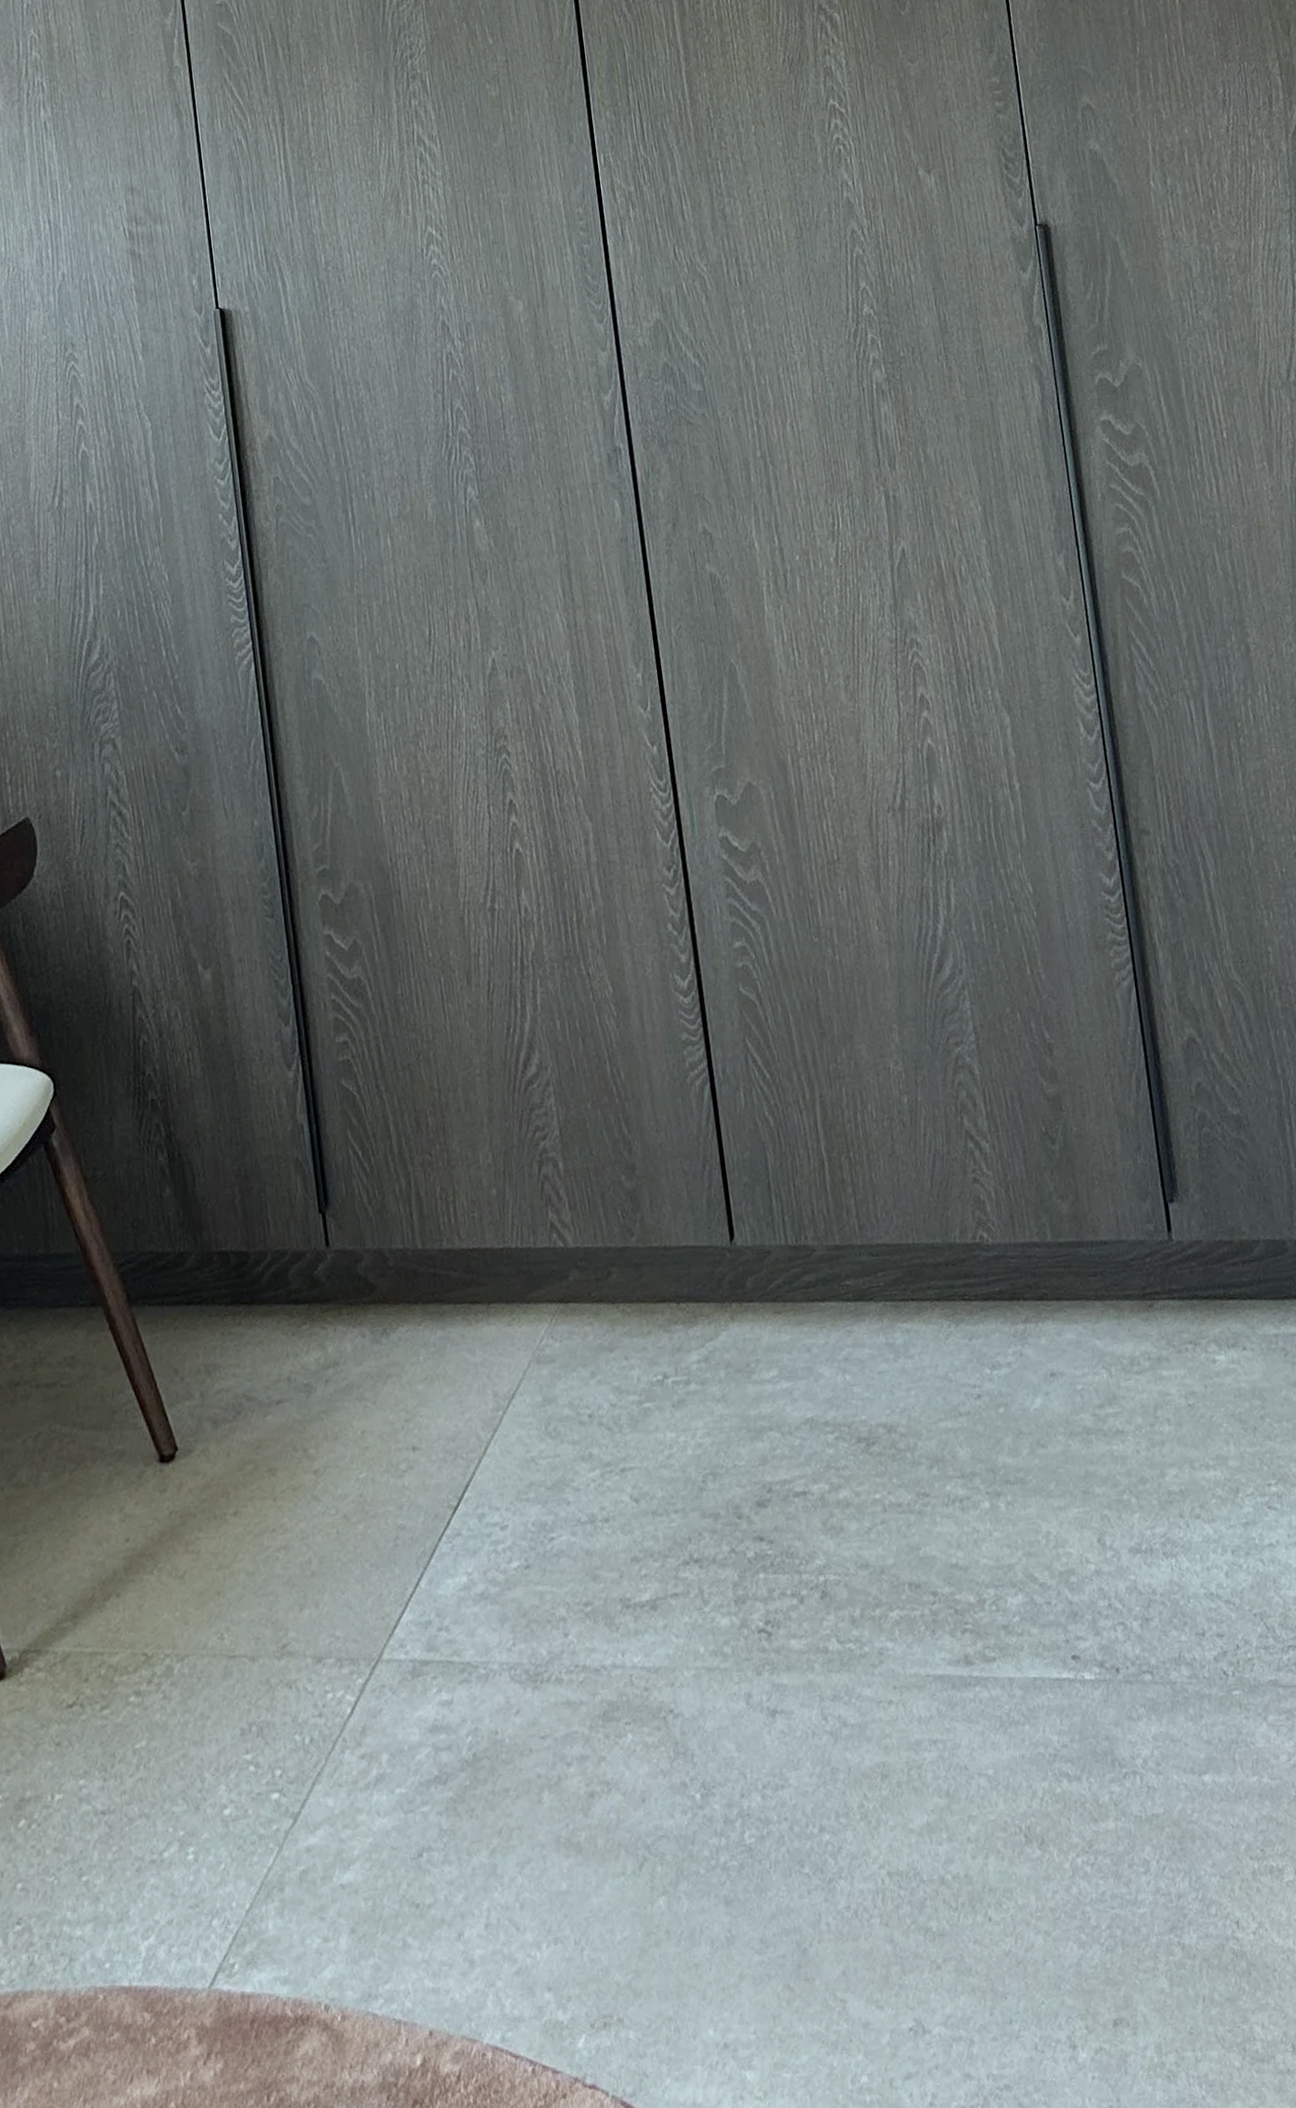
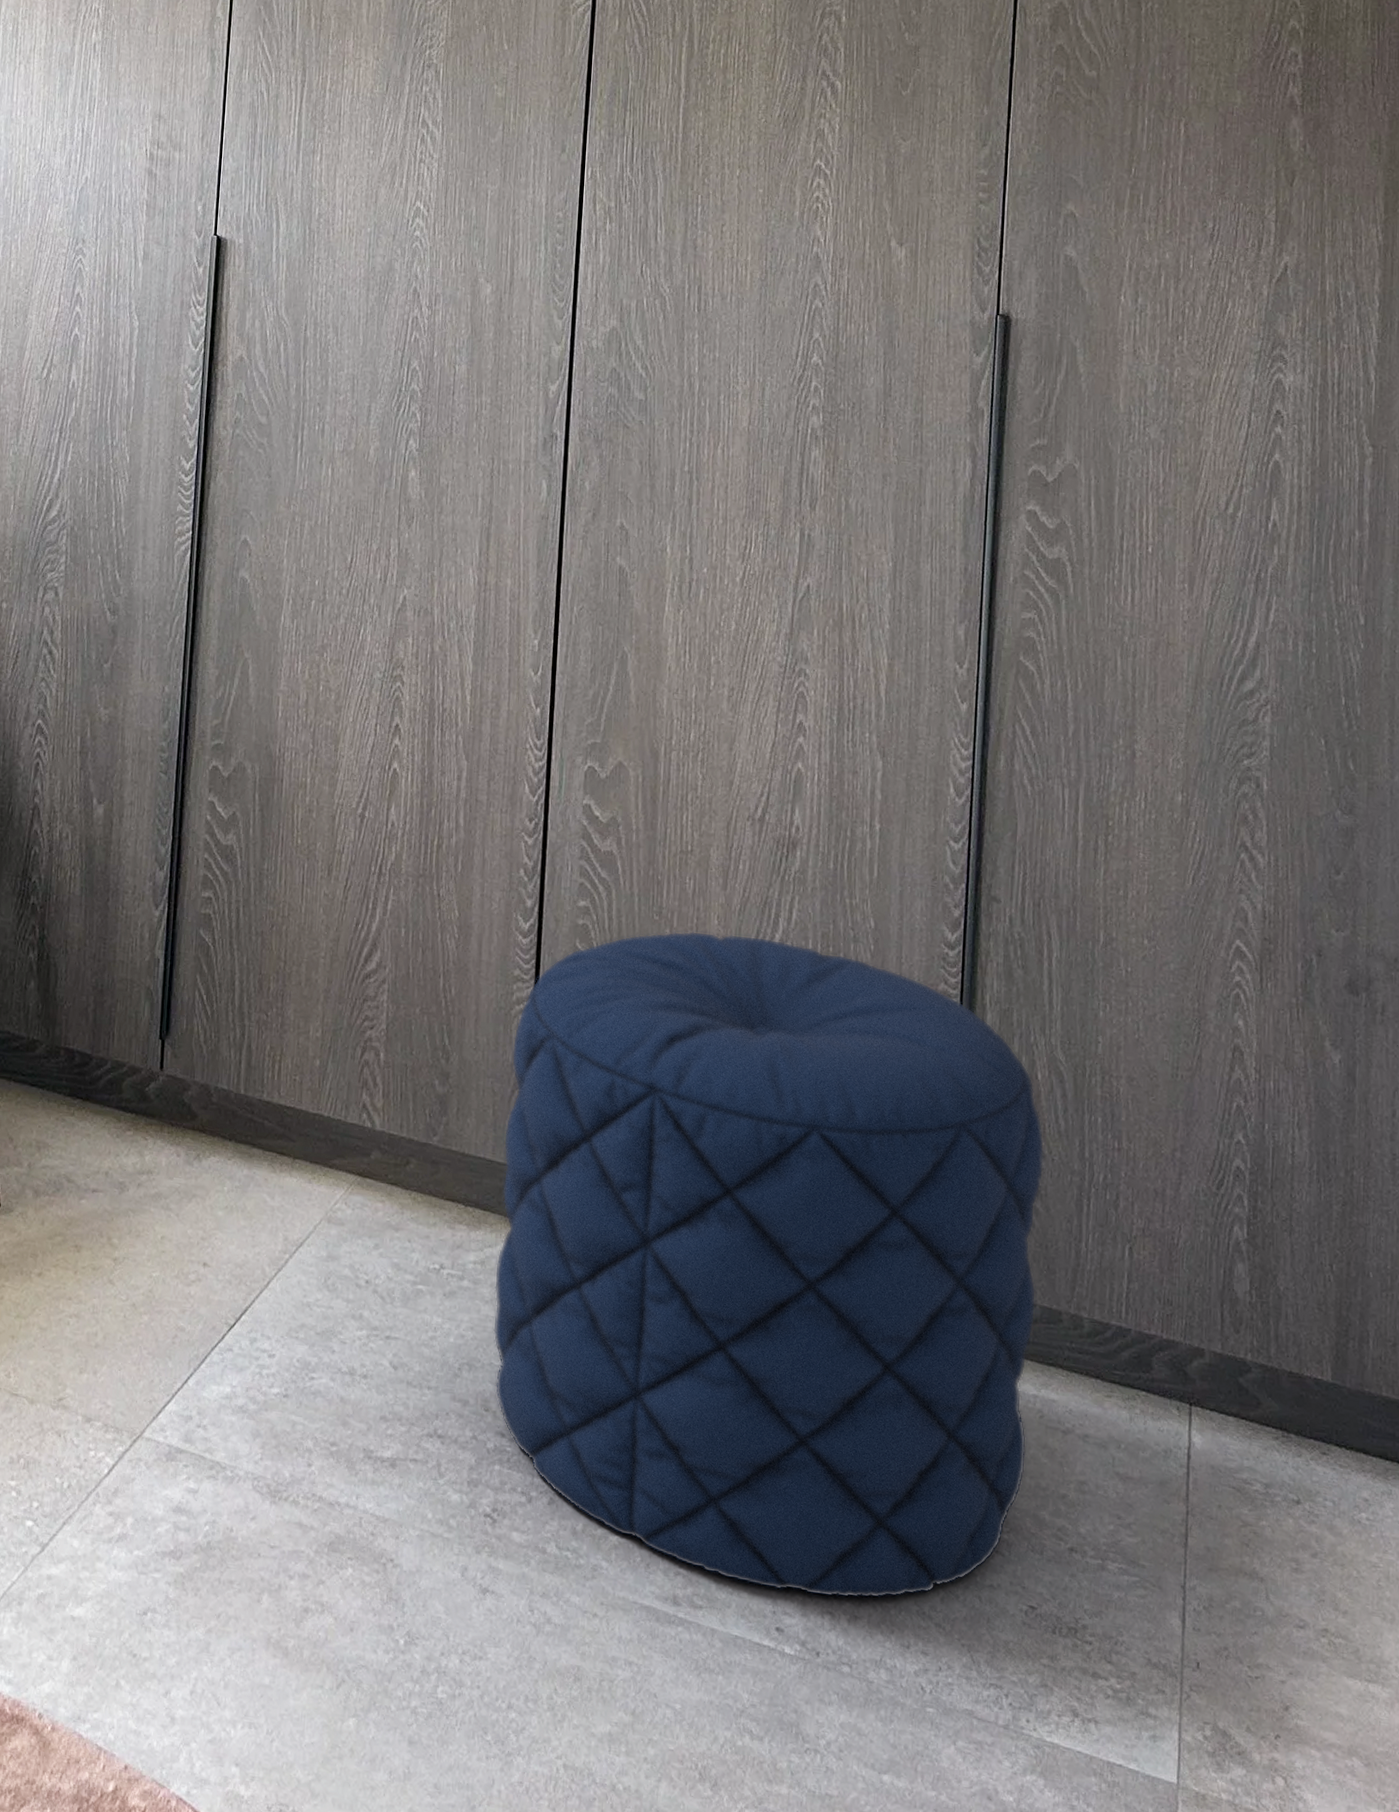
pouf: none [693,929,1281,1621] -> present [492,931,1045,1599]

